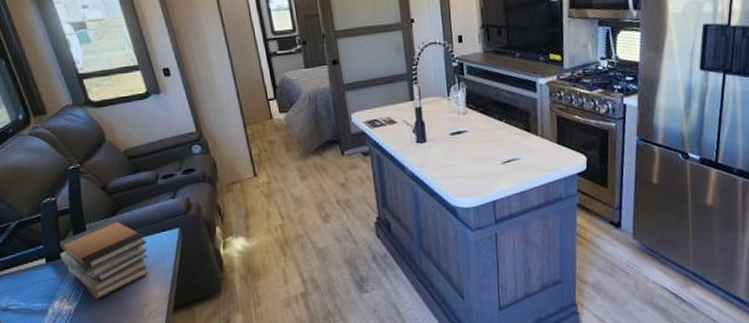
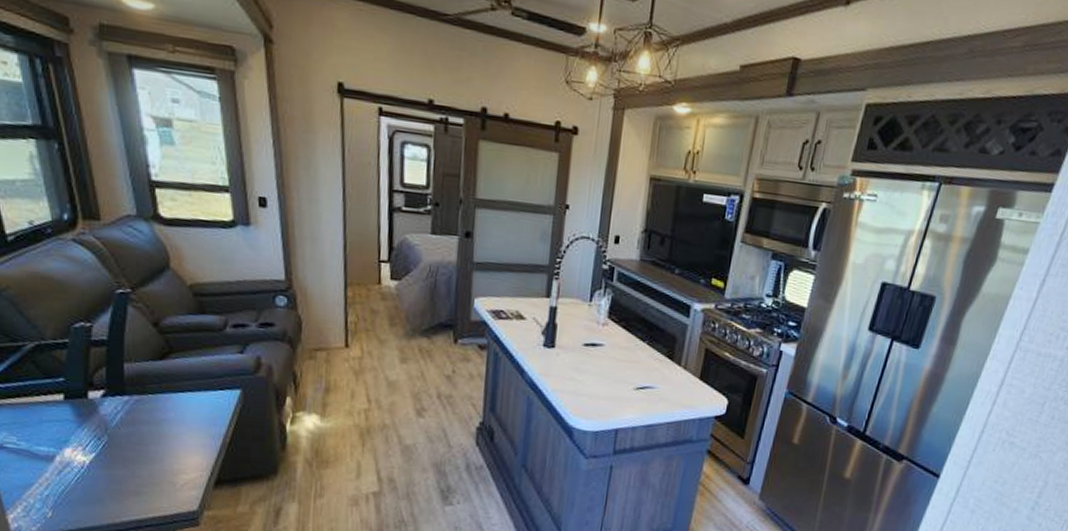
book stack: present [59,219,149,299] -> none [84,363,198,455]

